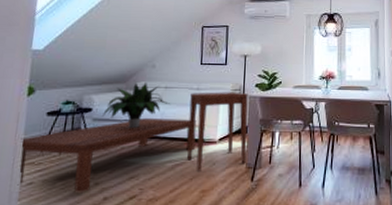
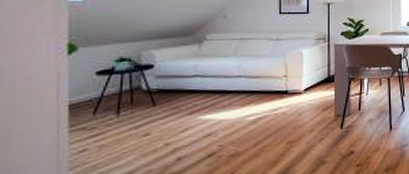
coffee table: present [17,118,197,194] -> none [64,71,279,157]
potted plant: present [103,83,170,129] -> none [167,35,247,85]
side table: present [187,92,248,171] -> none [269,41,335,123]

